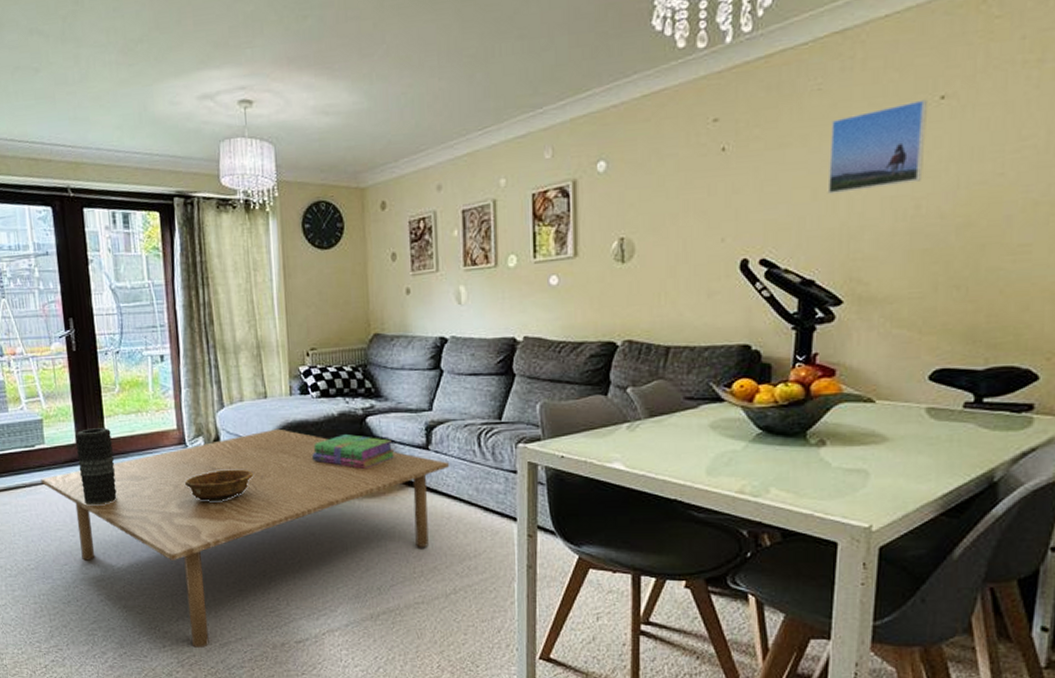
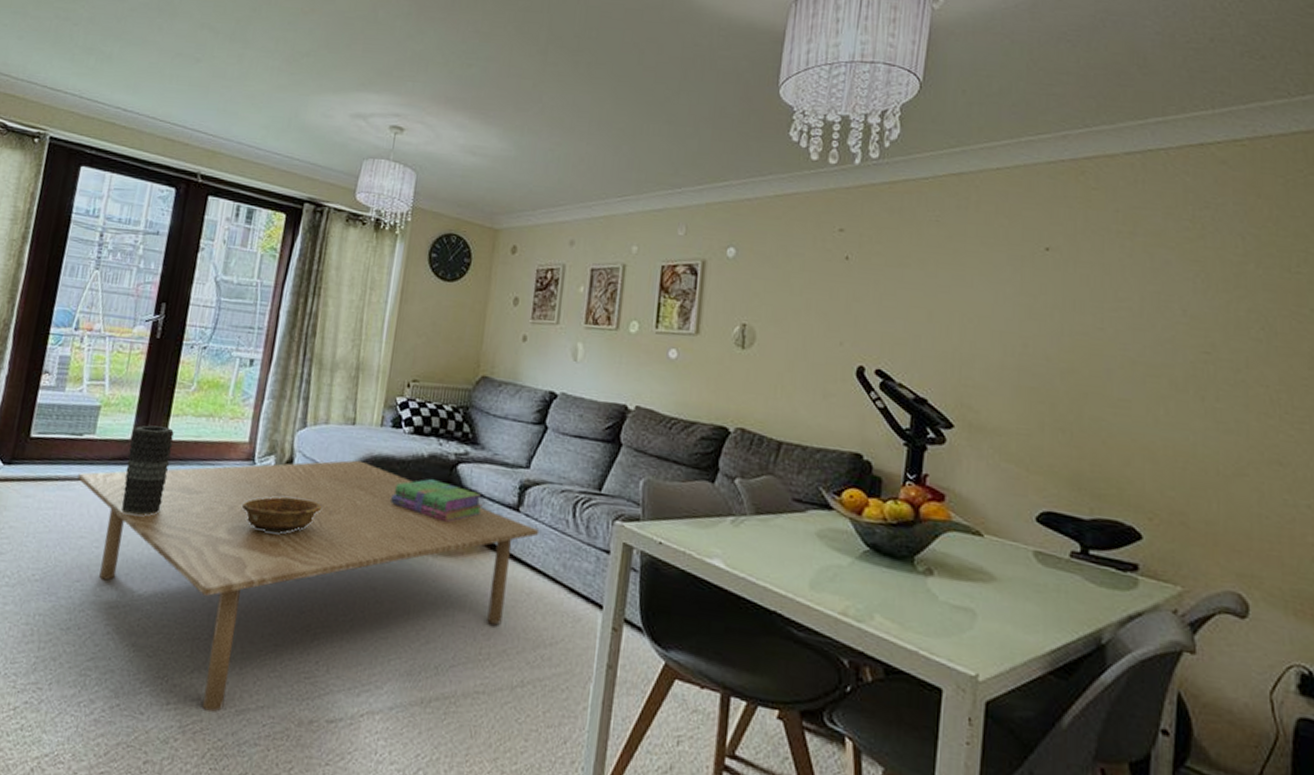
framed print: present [827,99,927,195] -> none [941,247,1033,322]

